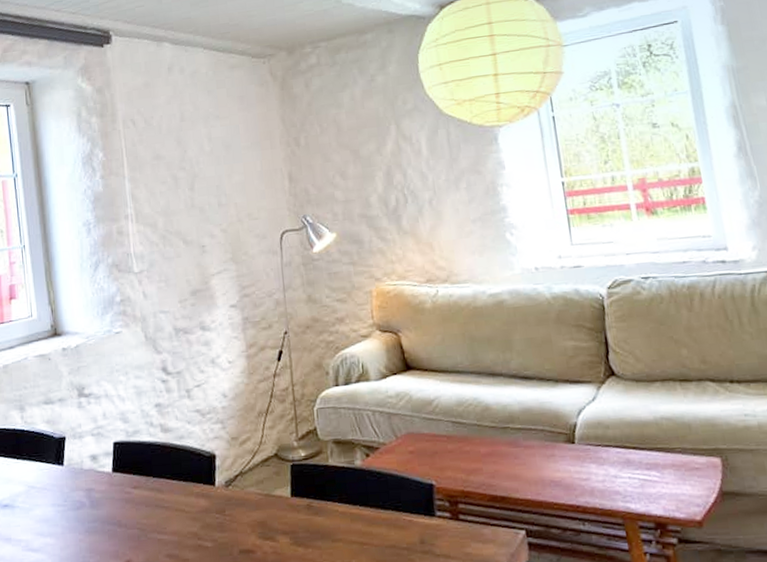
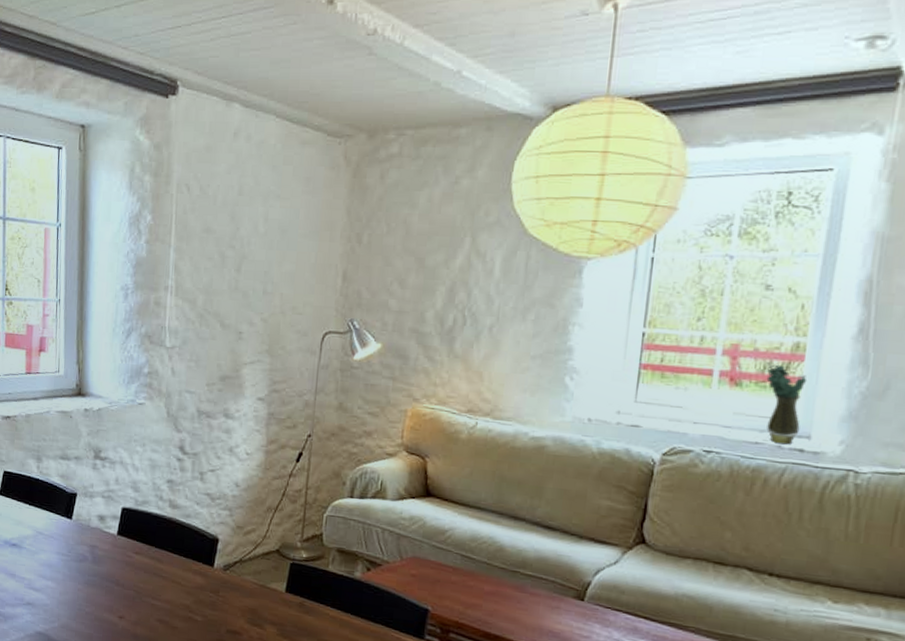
vase: none [672,188,717,259] -> present [765,362,807,444]

